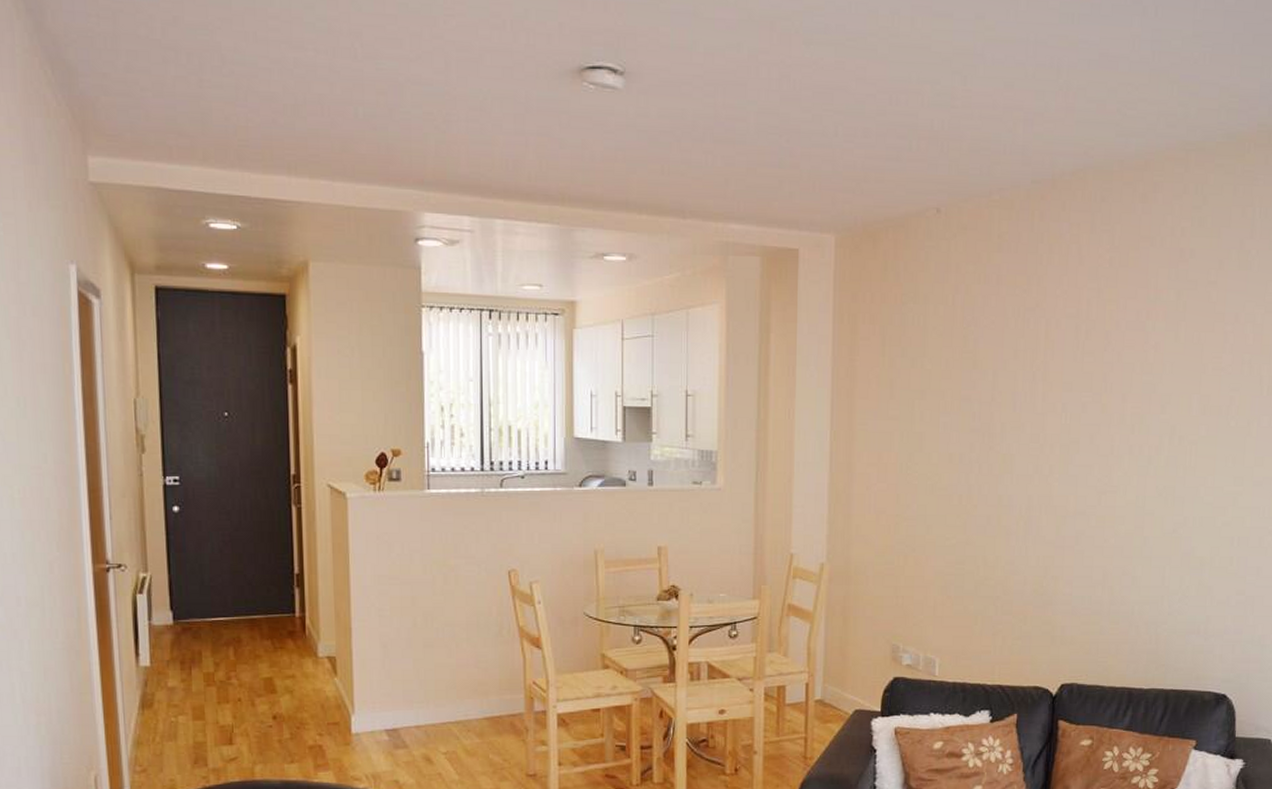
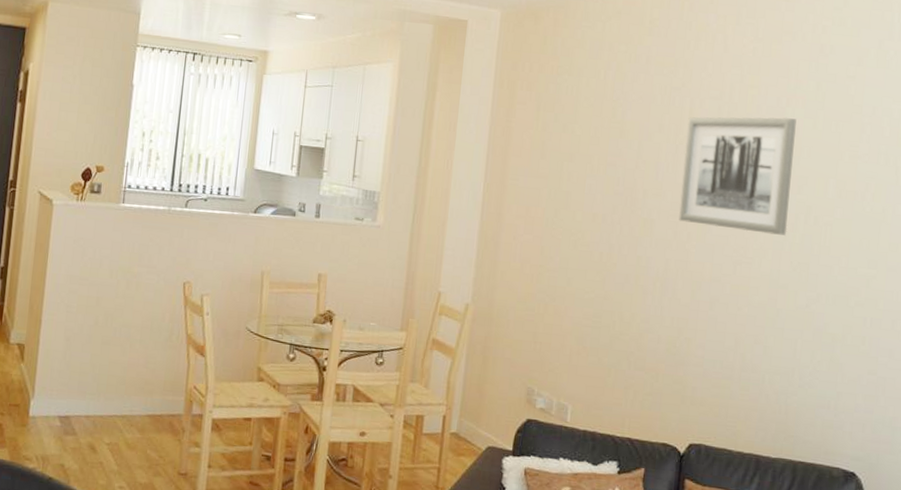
wall art: none [1039,332,1157,459] -> present [679,117,797,236]

